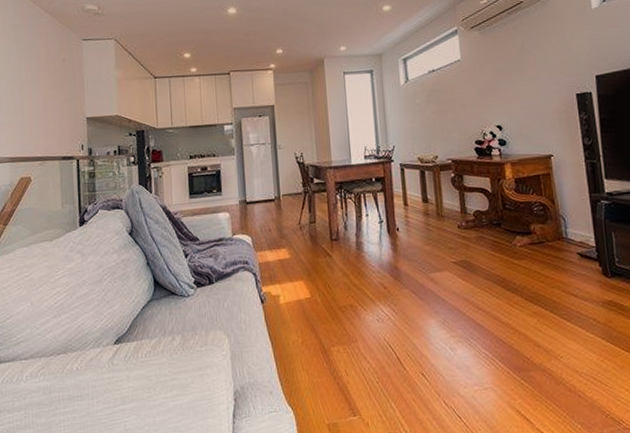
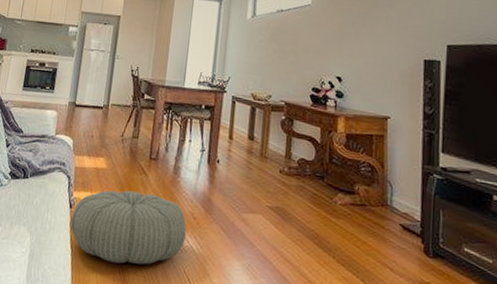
pouf: none [265,274,380,346] -> present [70,190,187,265]

